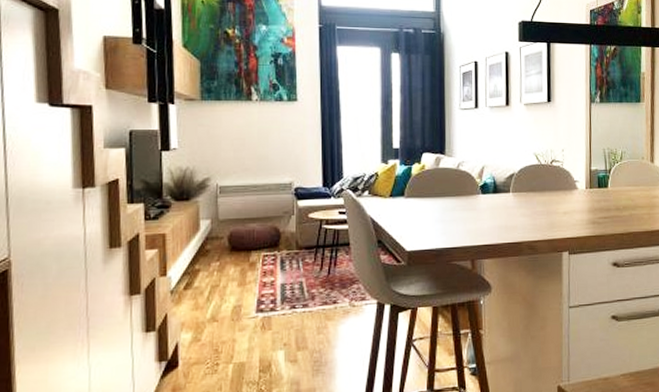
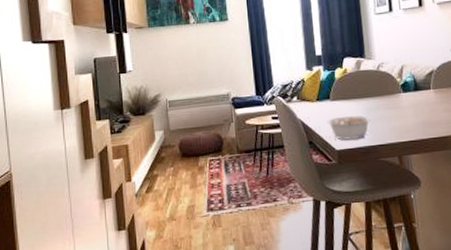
legume: none [399,214,447,242] -> present [327,115,372,140]

